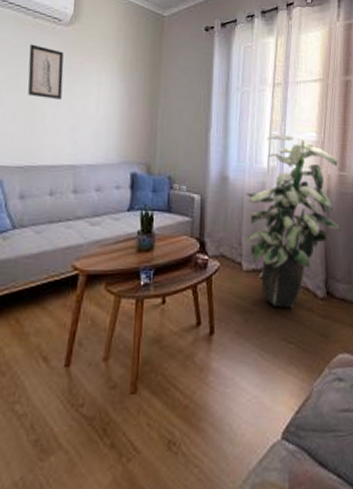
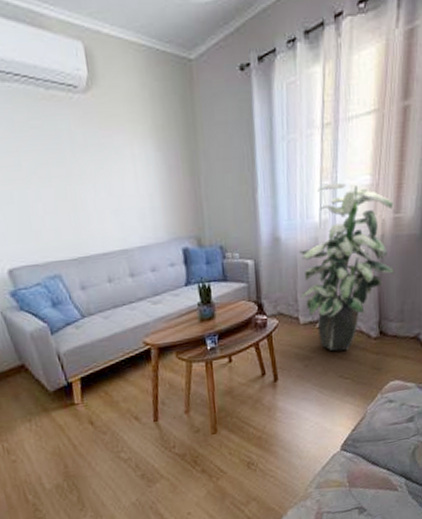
wall art: present [27,43,64,99] -> none [50,122,98,184]

